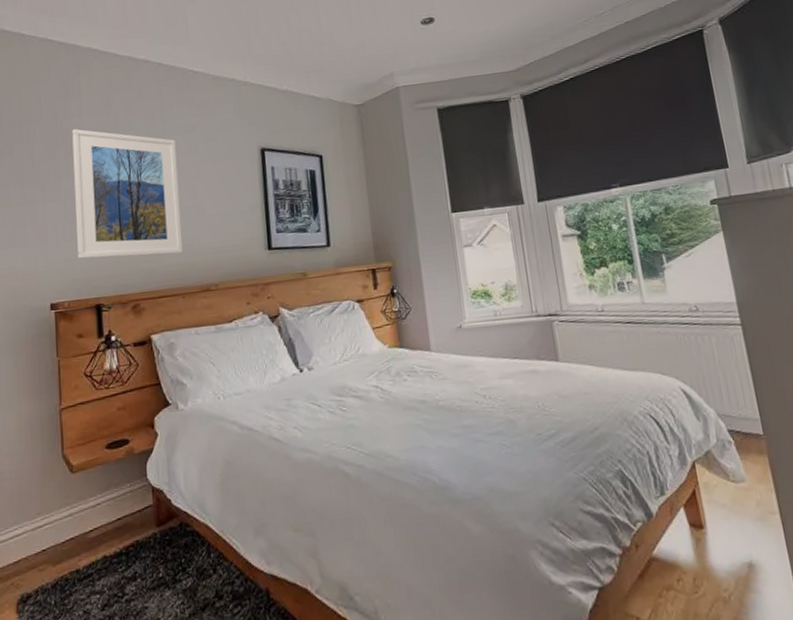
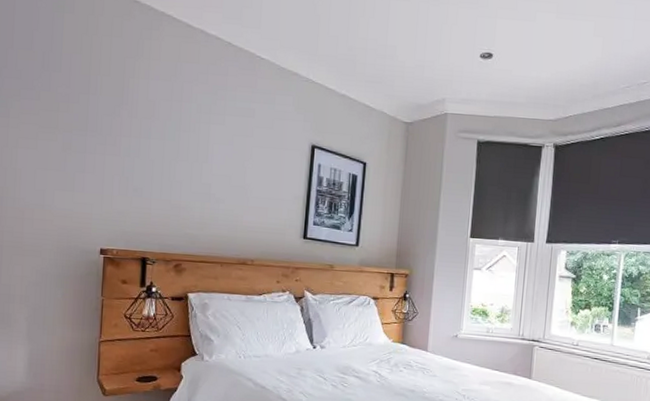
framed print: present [72,129,183,259] -> none [129,90,234,227]

